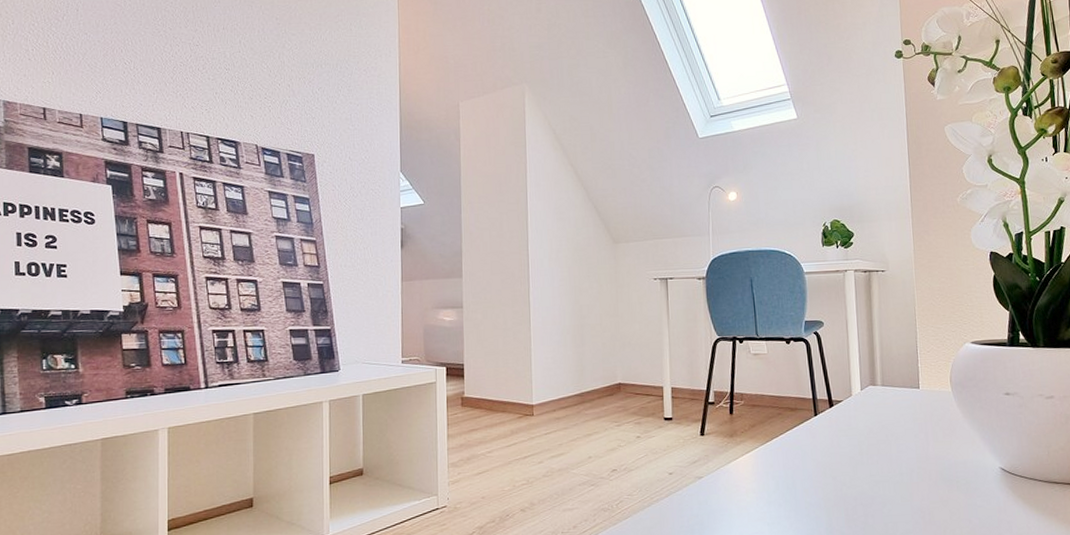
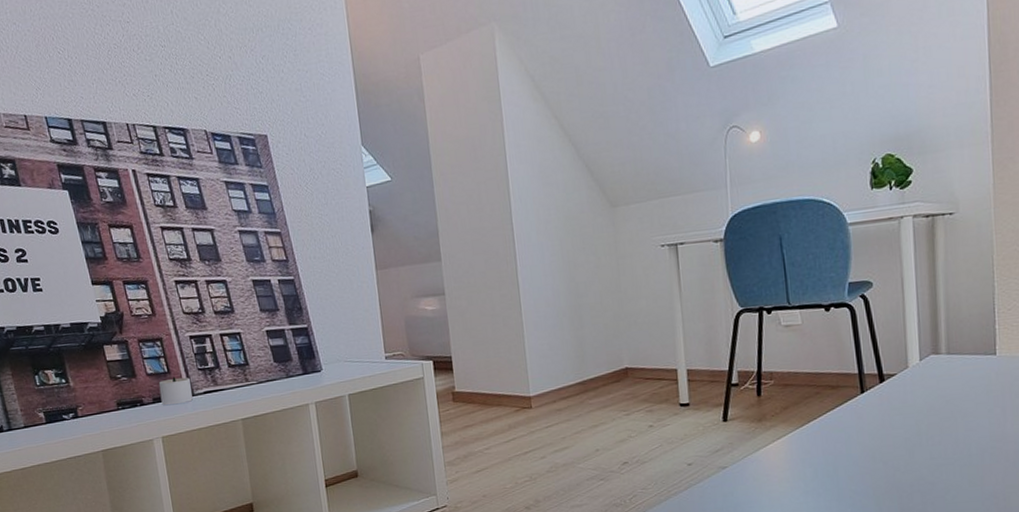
candle: none [173,368,207,397] -> present [158,377,193,406]

